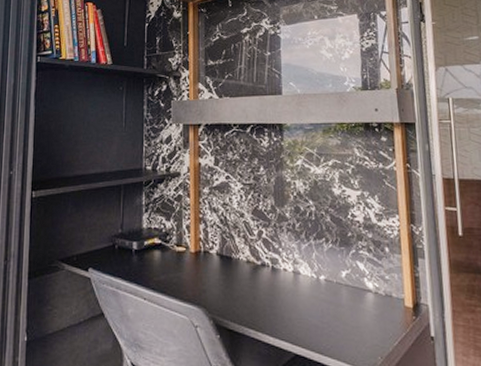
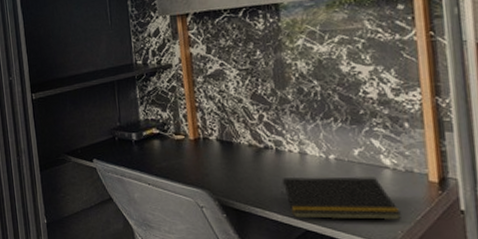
notepad: none [274,296,382,346] -> present [281,176,402,221]

